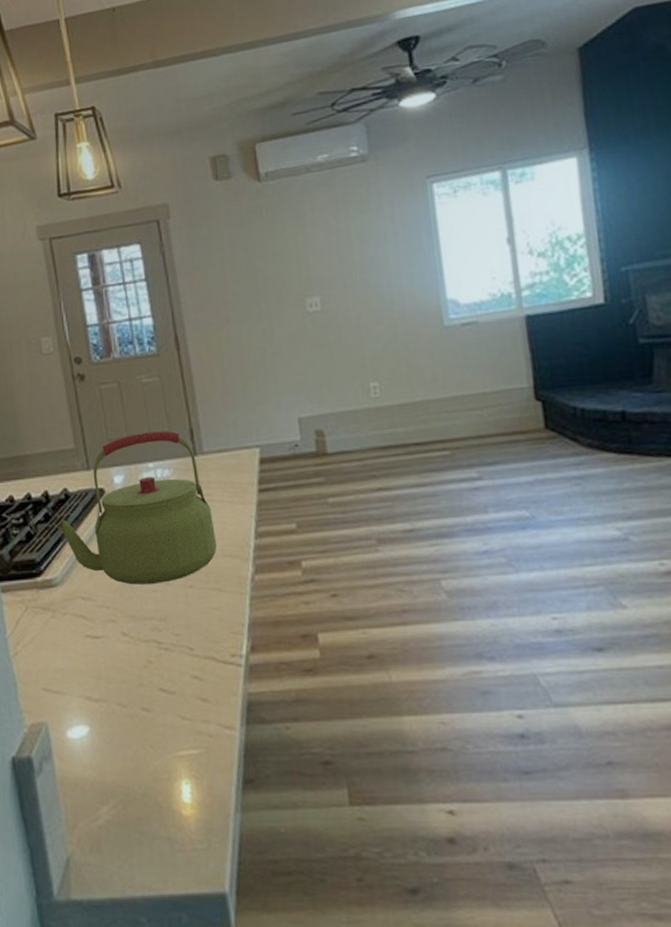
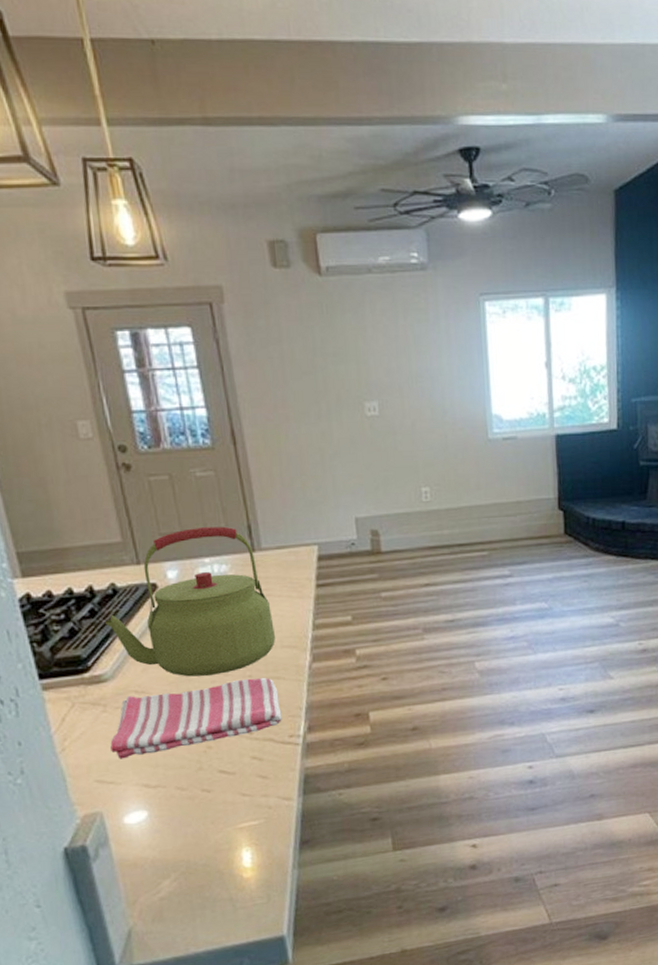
dish towel: none [57,588,224,668] -> present [110,677,282,759]

